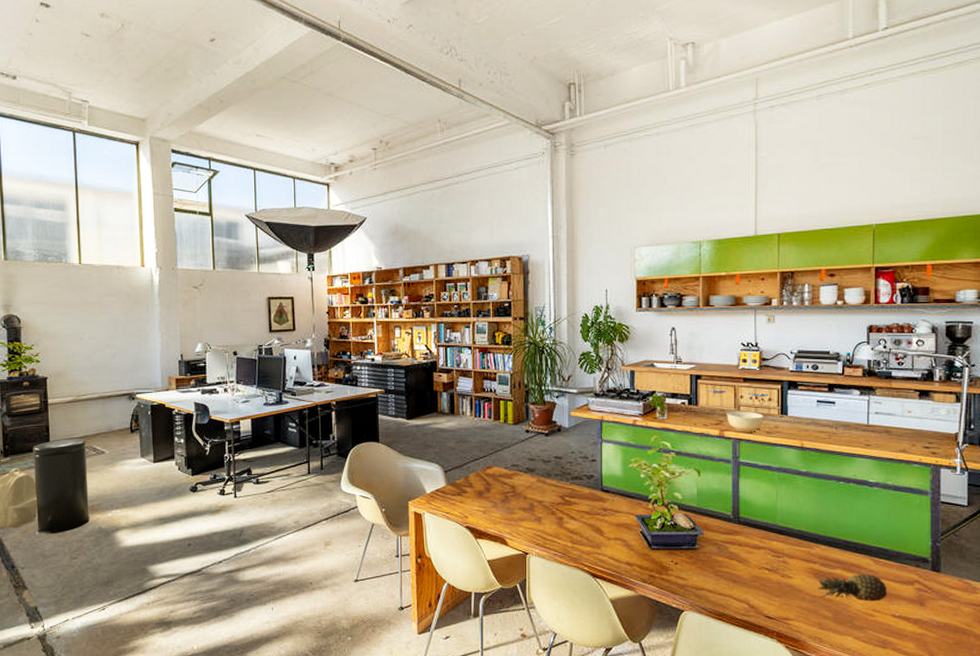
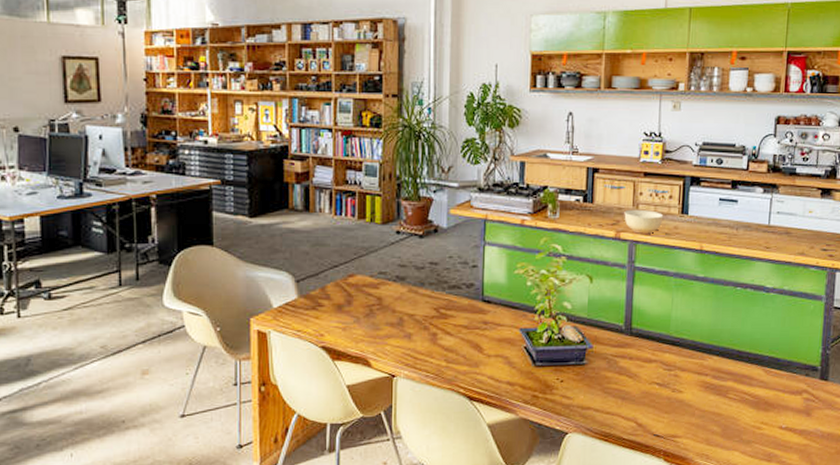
fruit: present [814,574,887,602] -> none [705,385,776,414]

